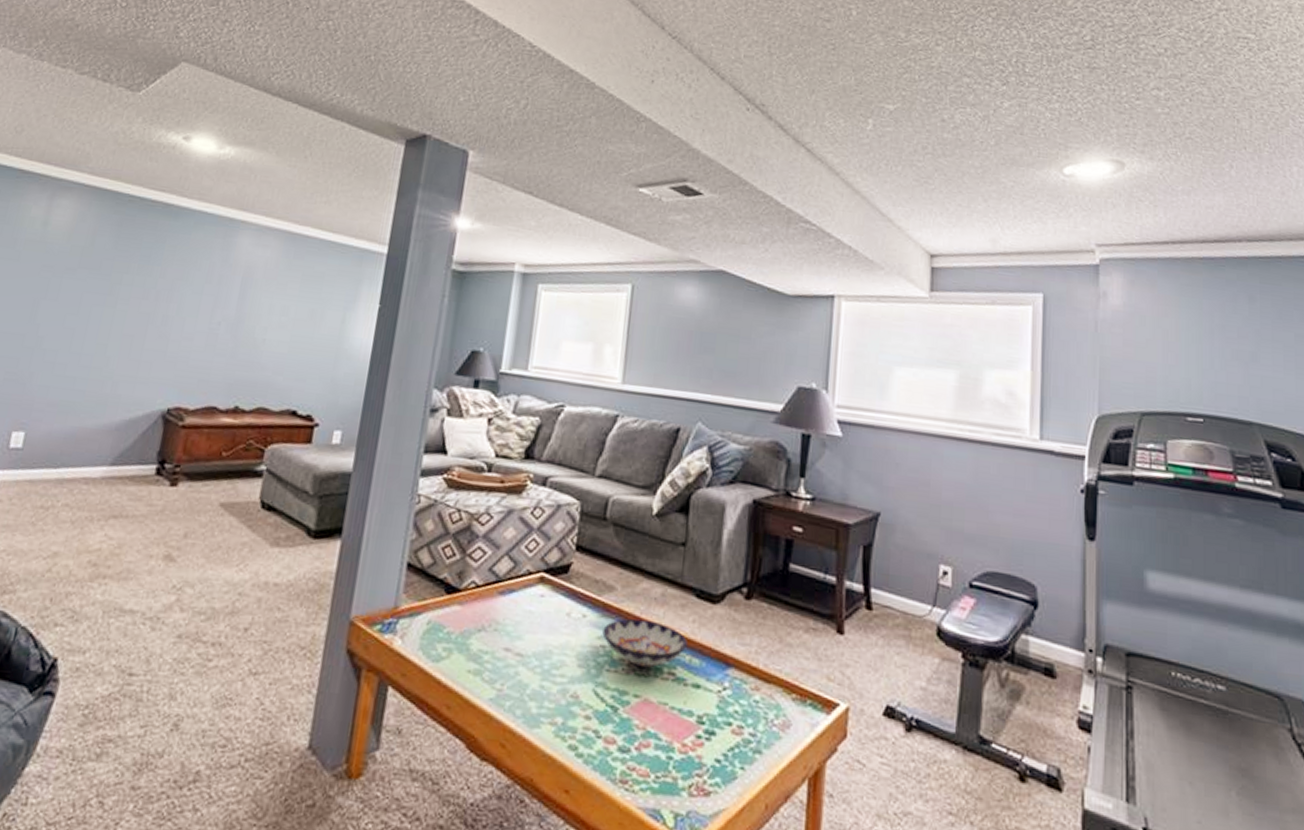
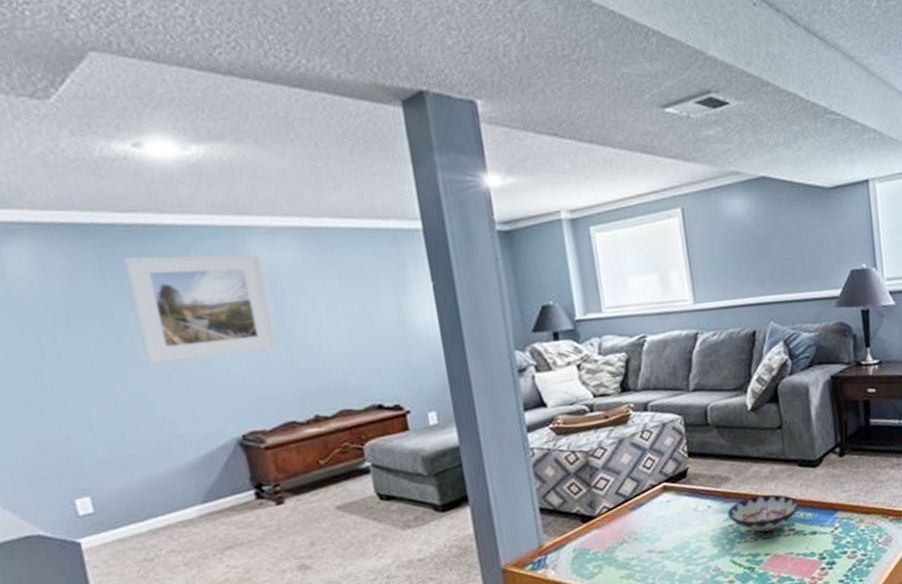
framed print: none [119,228,243,335] -> present [124,254,278,364]

